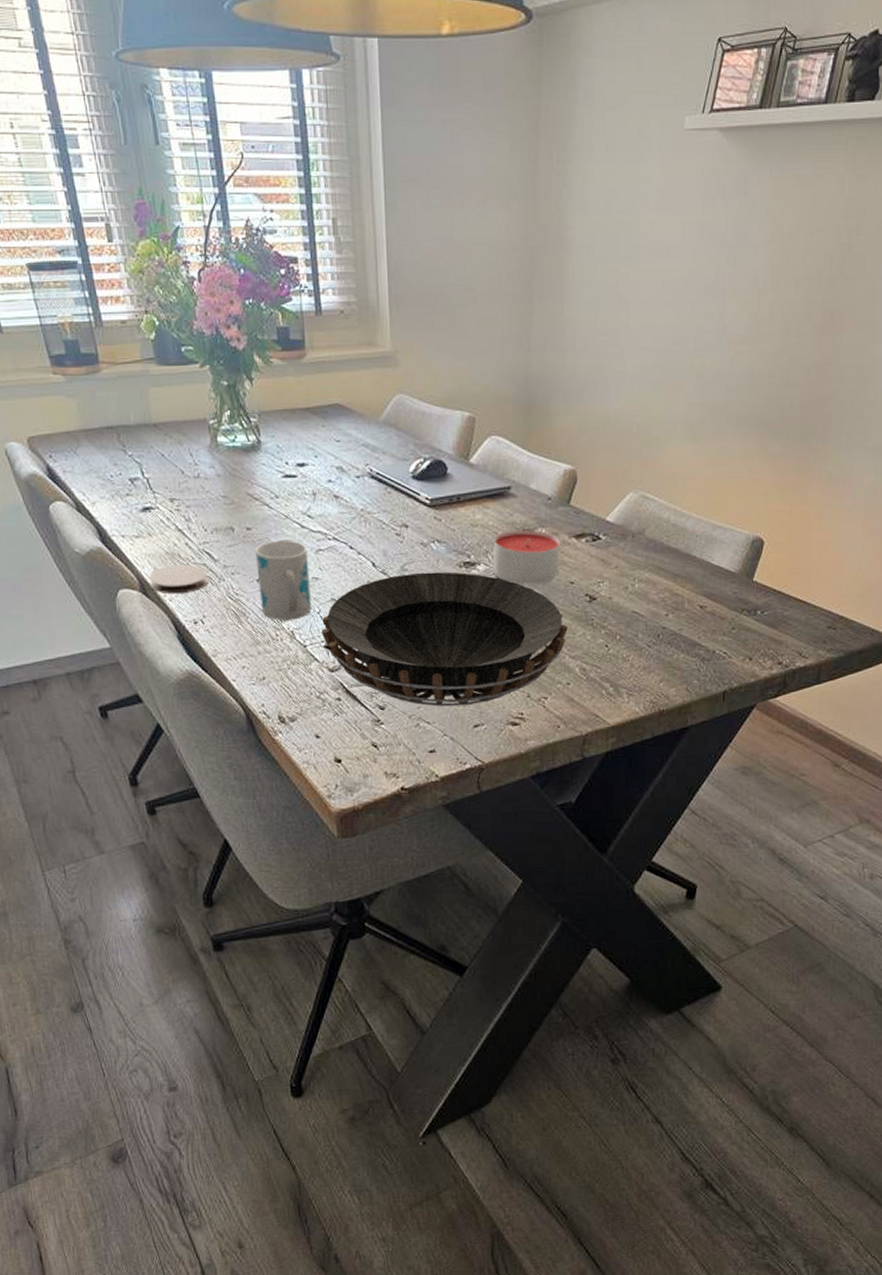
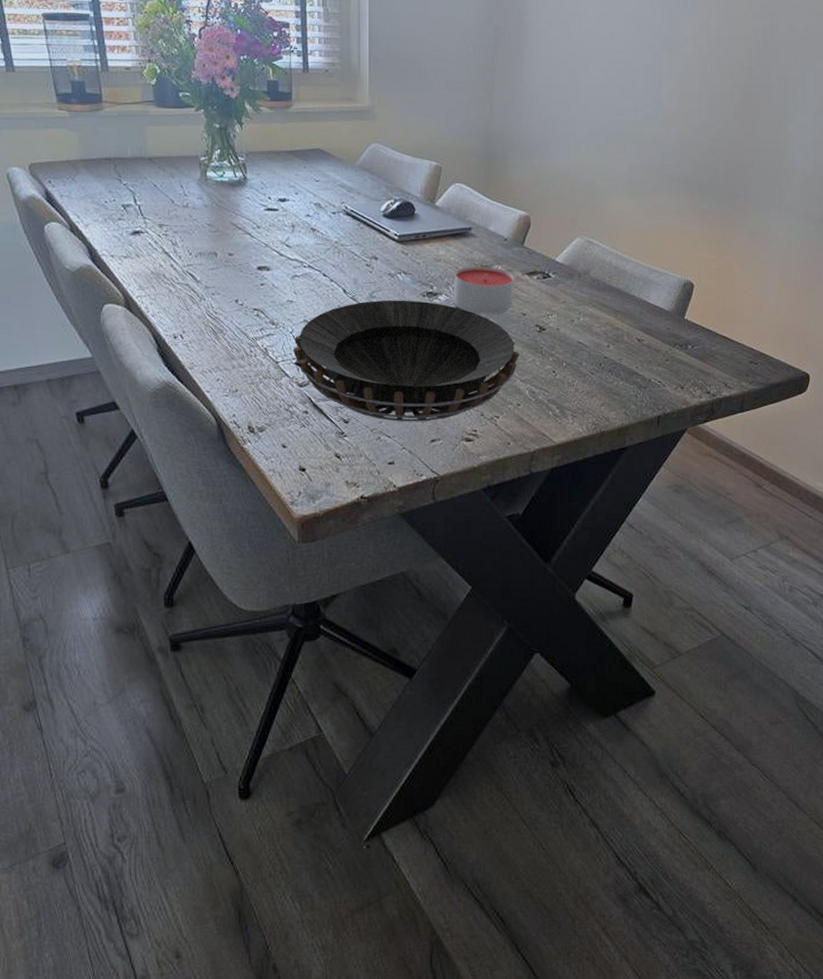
coaster: present [149,565,209,594] -> none [134,284,190,311]
mug: present [256,540,311,620] -> none [236,265,285,338]

